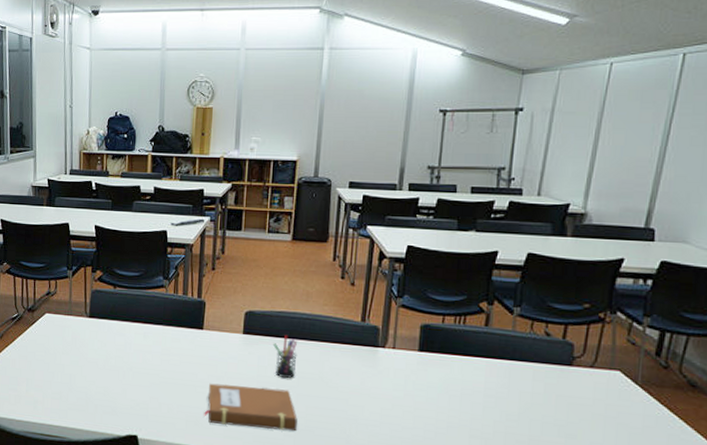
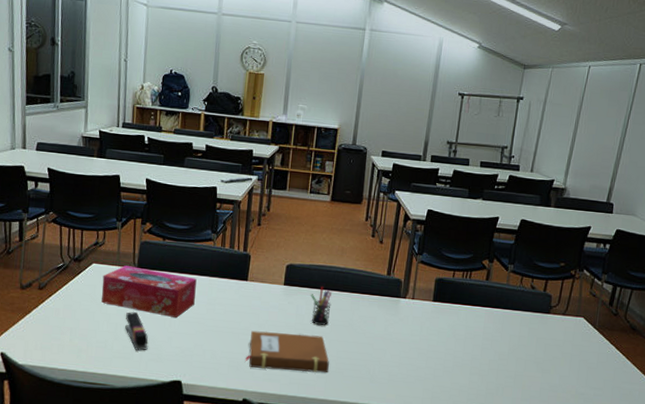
tissue box: none [55,315,150,369] -> present [102,265,197,318]
stapler: none [79,363,103,403] -> present [125,312,148,351]

